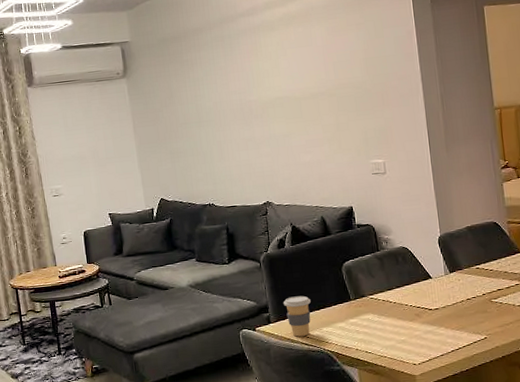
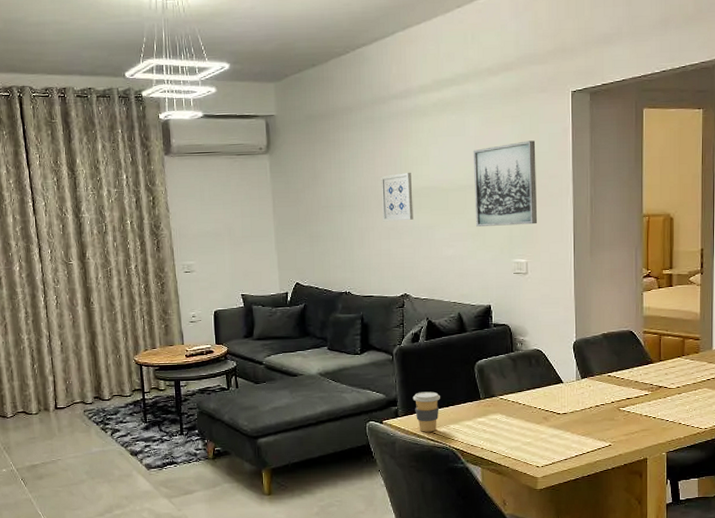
wall art: none [234,84,270,134] -> present [381,172,414,222]
wall art: none [322,45,391,131] -> present [474,140,538,227]

